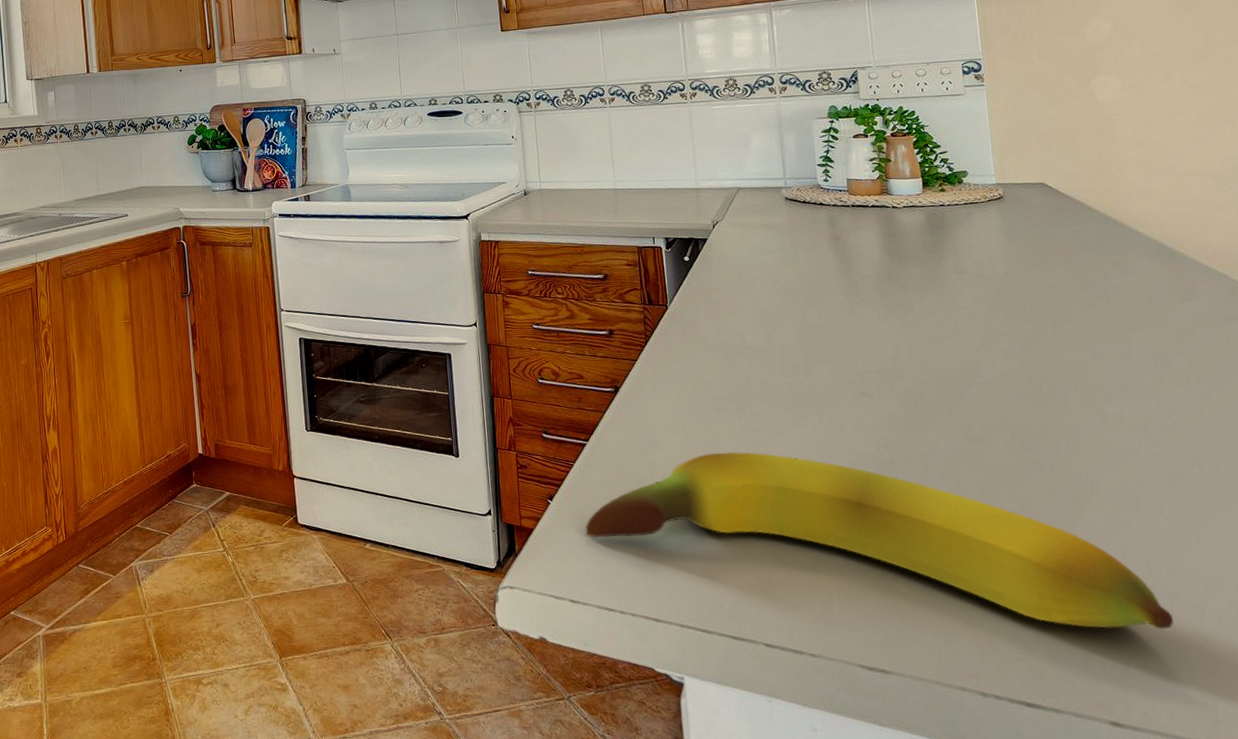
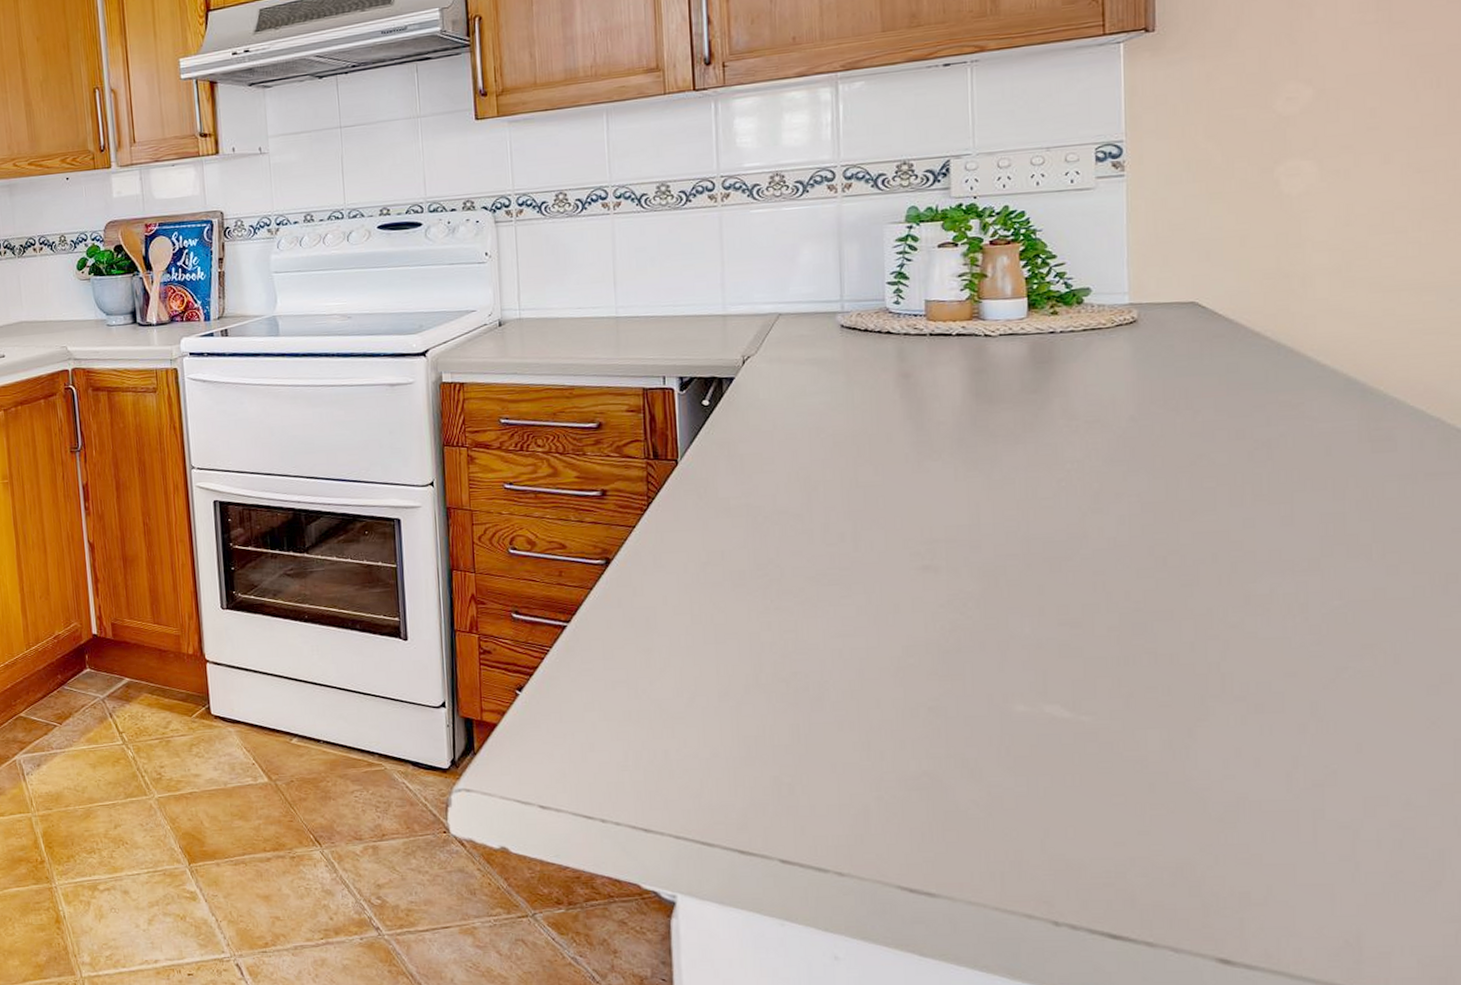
fruit: present [585,451,1174,630] -> none [561,636,1316,854]

